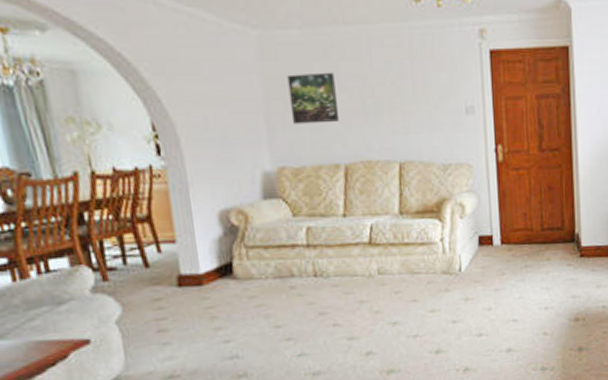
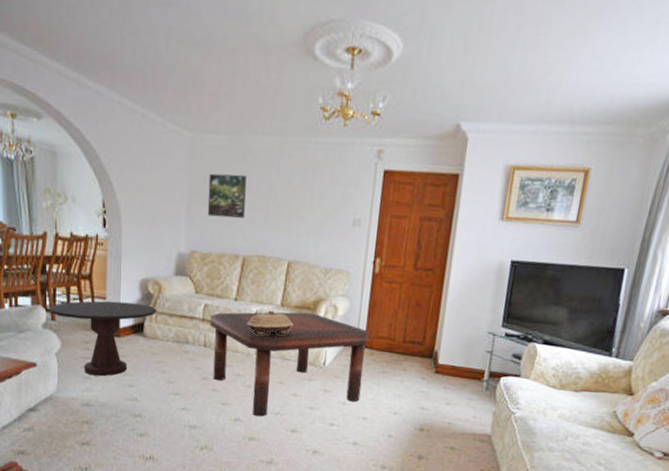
side table: none [96,240,247,340] -> present [49,300,157,377]
coffee table: none [316,216,506,345] -> present [210,311,369,417]
decorative box: none [362,221,417,251] -> present [247,310,293,335]

